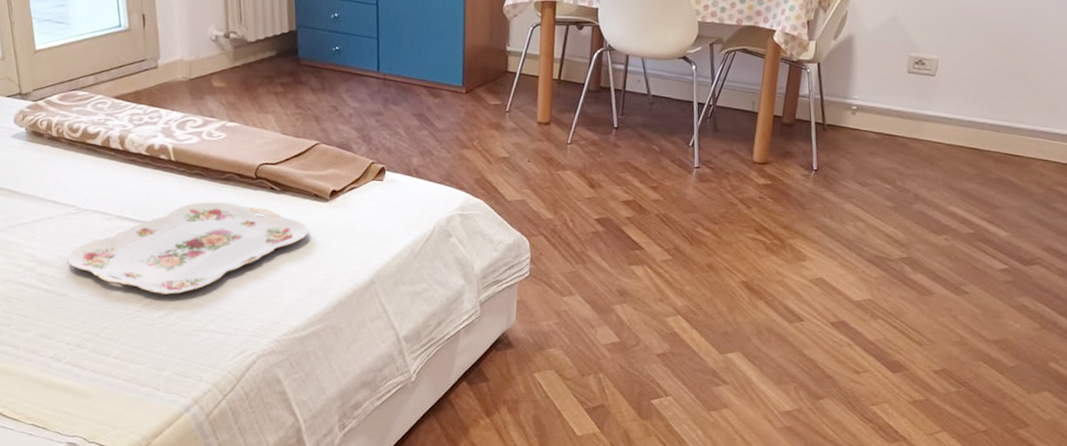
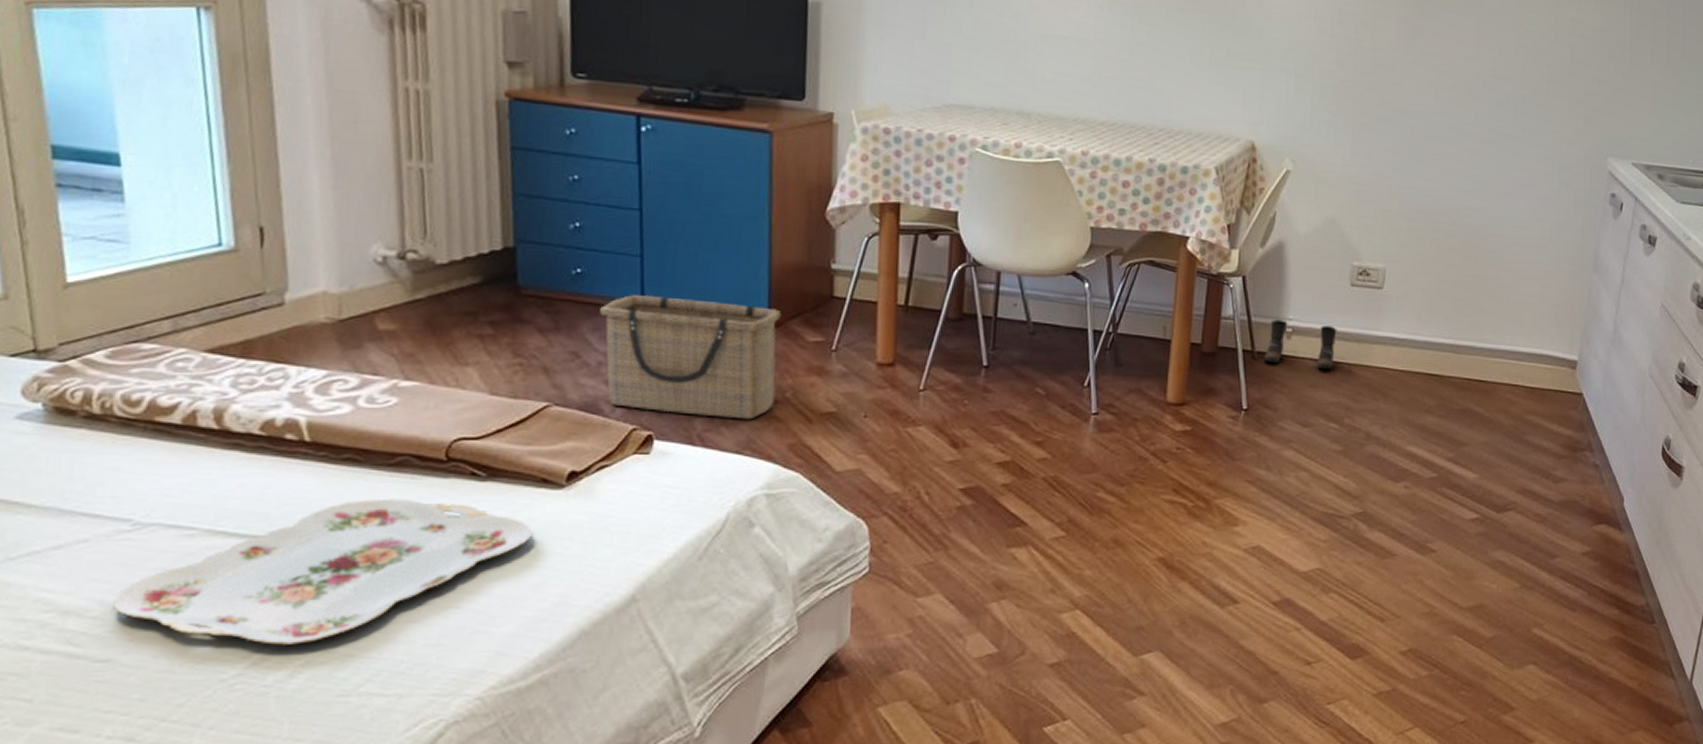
basket: none [351,66,472,160] -> present [600,295,782,420]
boots: none [832,99,894,141] -> present [1264,319,1337,370]

